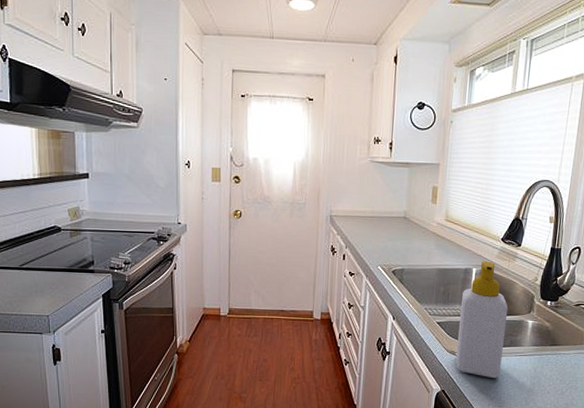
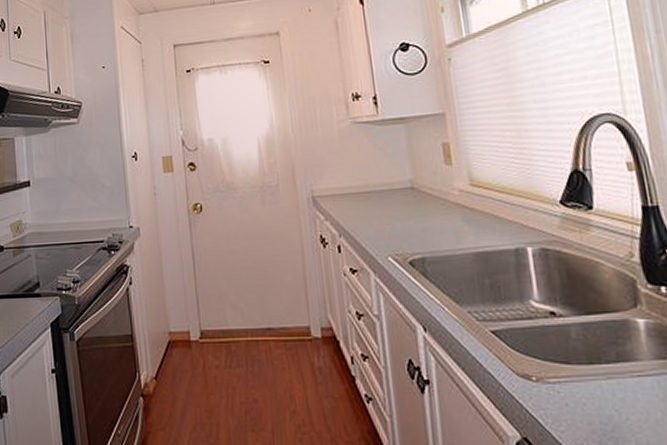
soap bottle: present [456,261,509,379] -> none [520,235,614,416]

